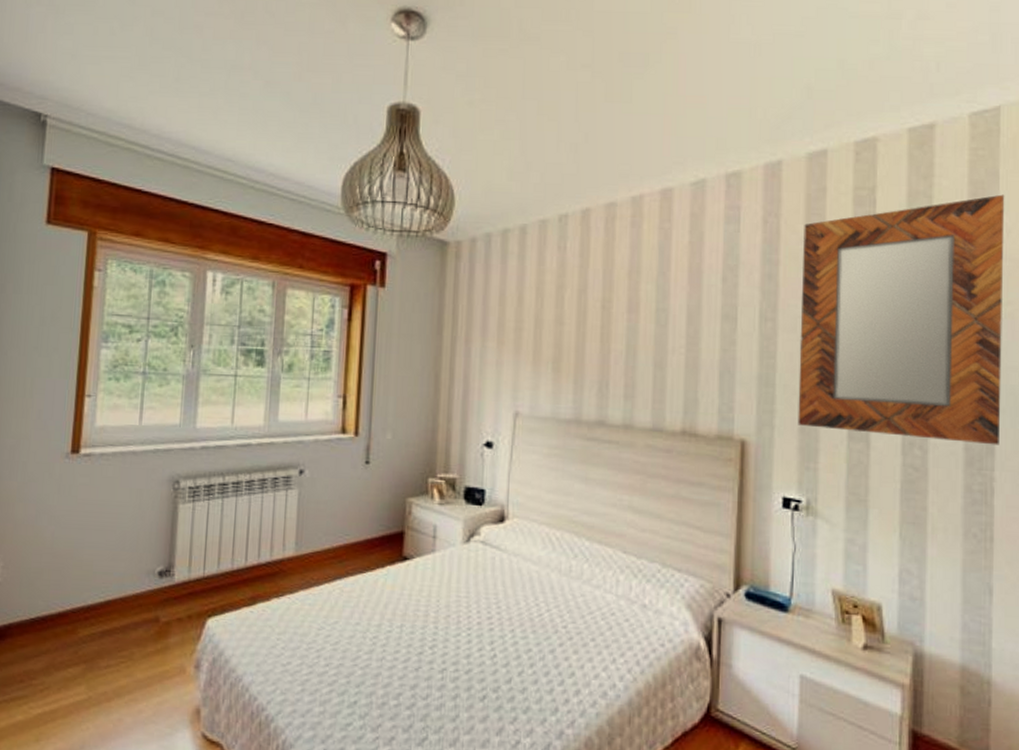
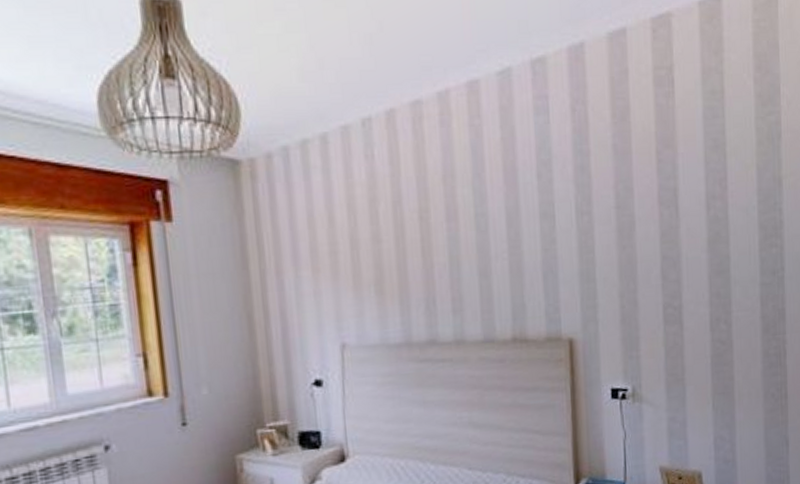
home mirror: present [797,194,1005,446] -> none [610,66,789,317]

